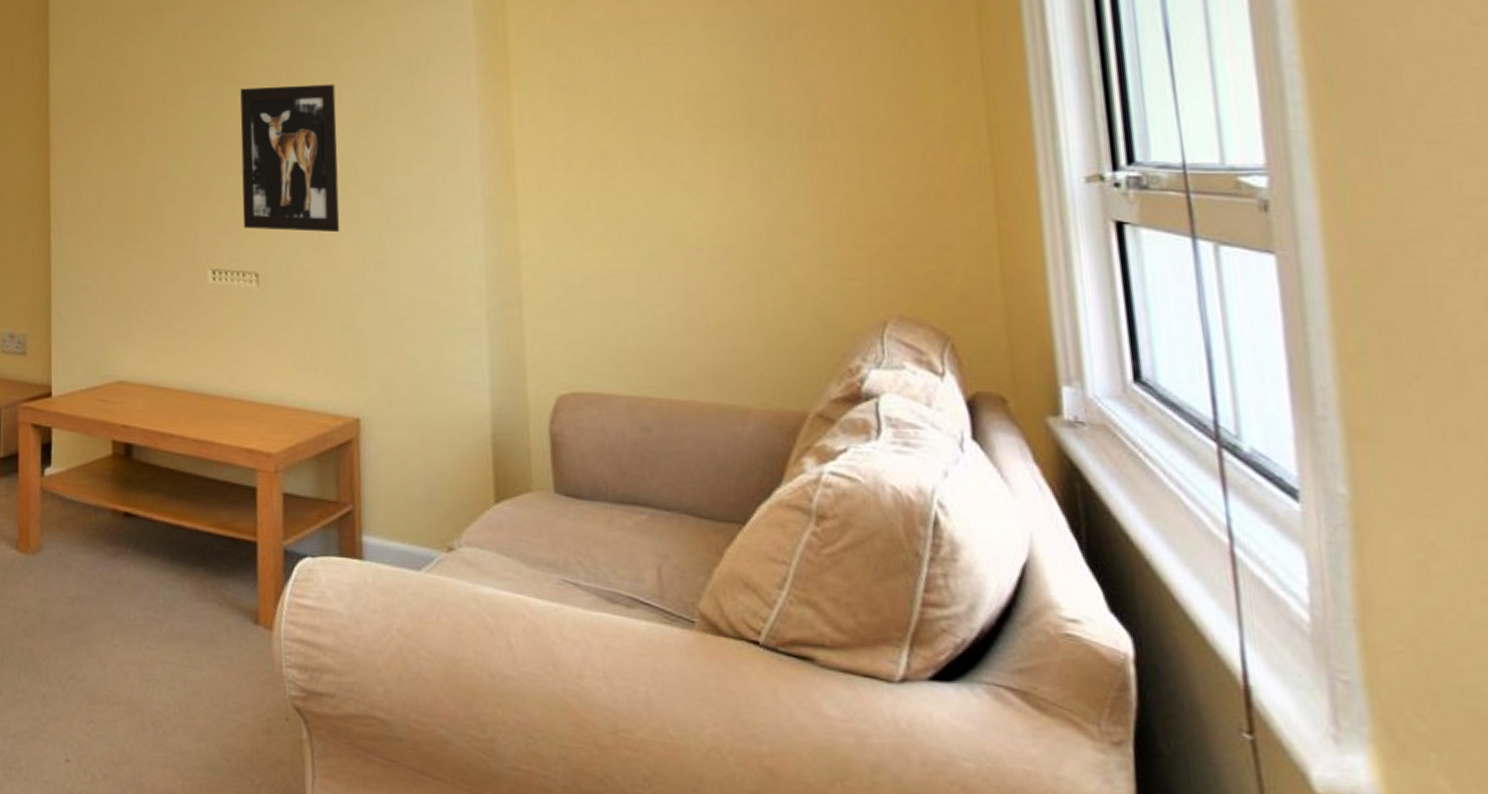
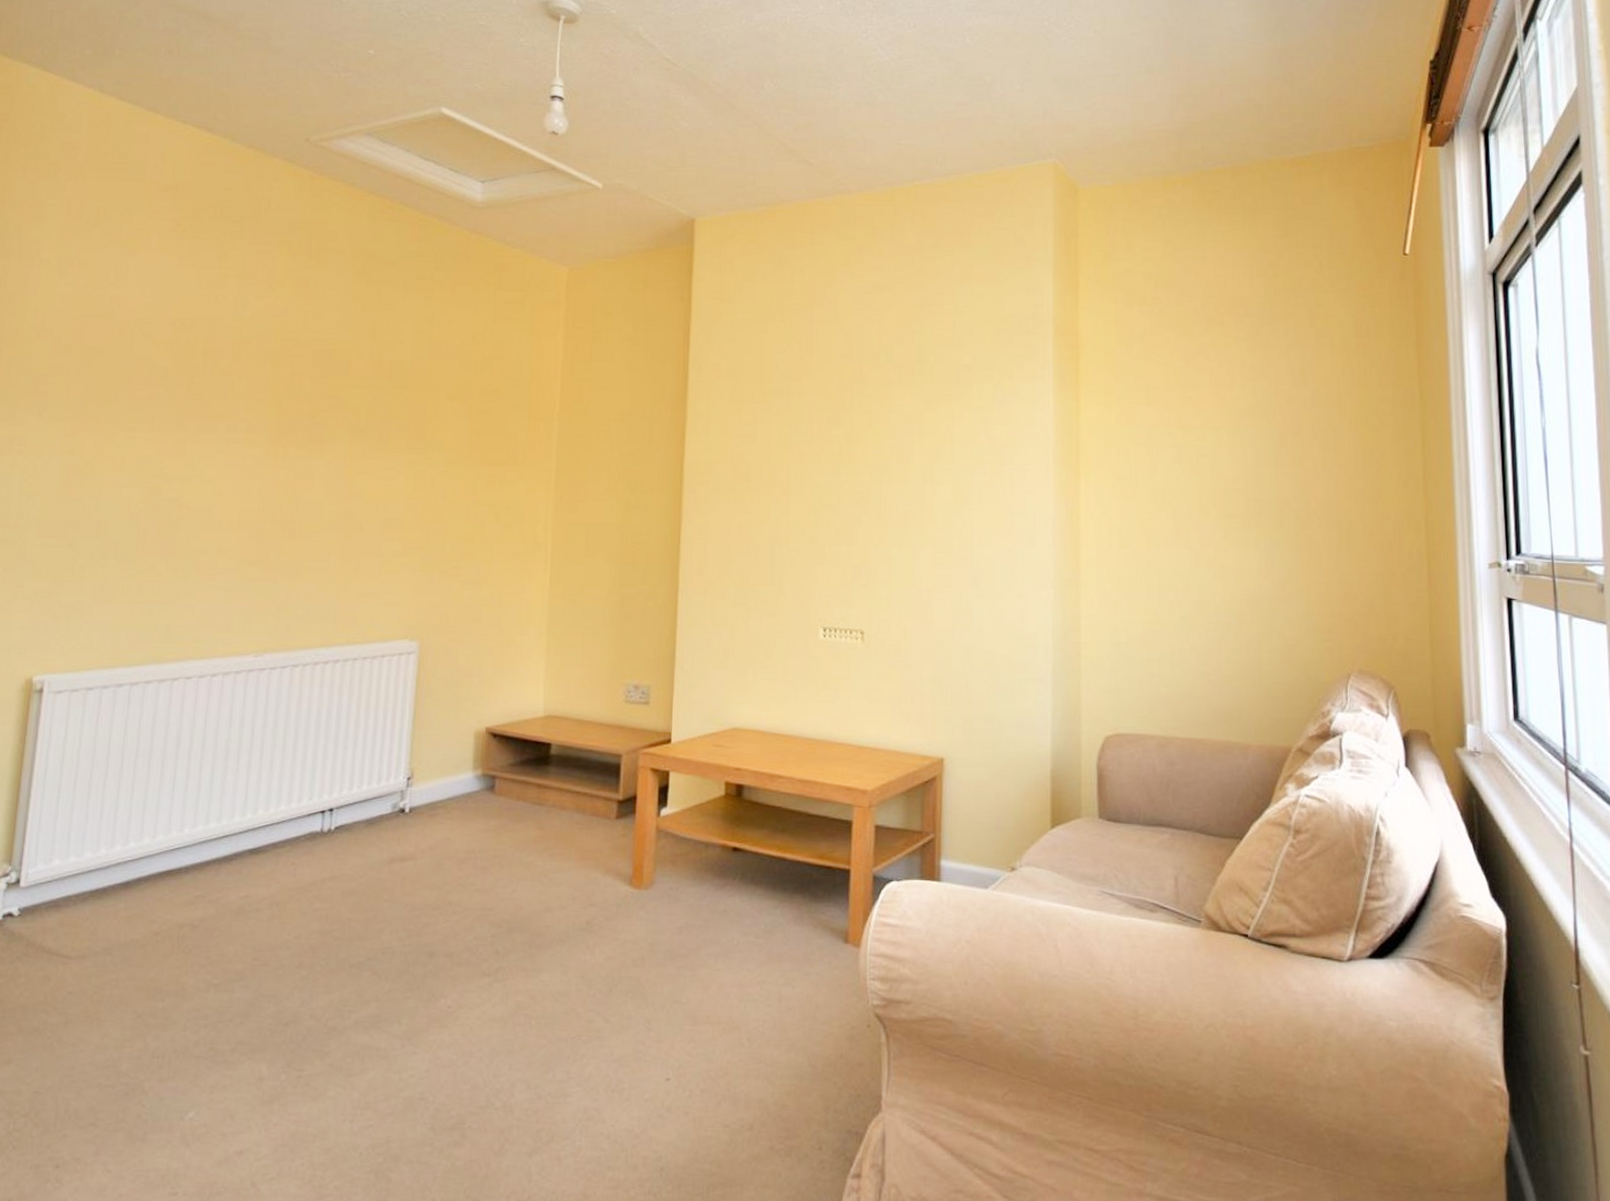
wall art: present [240,84,340,233] -> none [852,467,937,597]

